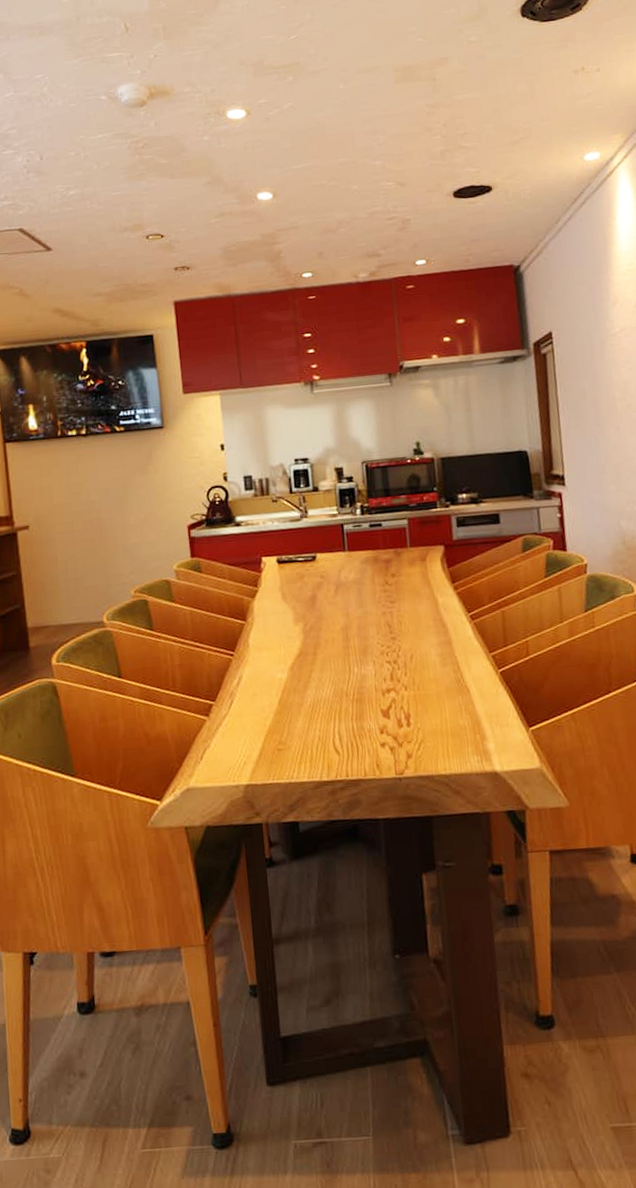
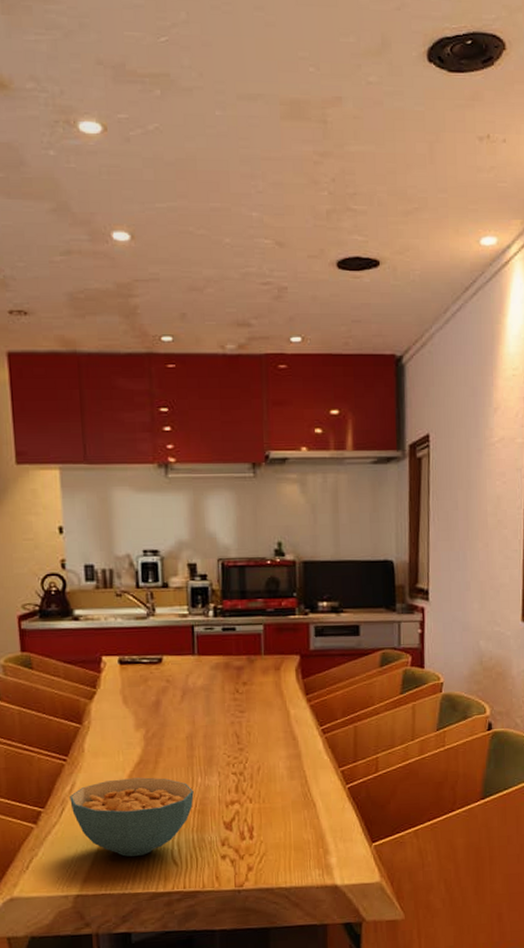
cereal bowl: none [237,669,352,746] -> present [70,777,194,857]

